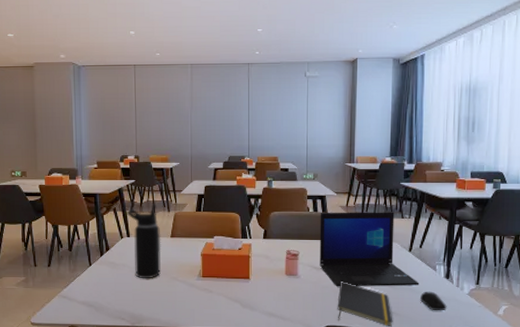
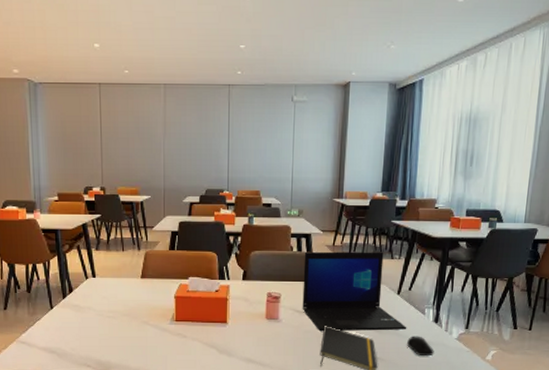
water bottle: present [127,204,161,279] -> none [92,241,131,323]

